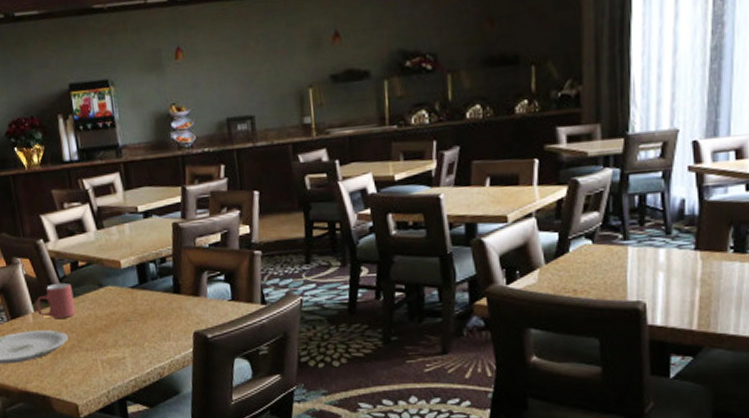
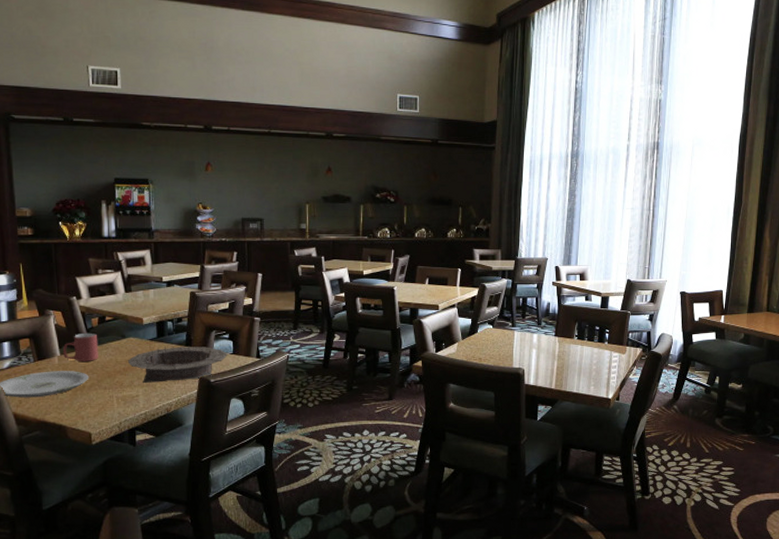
bowl: none [108,292,226,342] -> present [127,346,228,383]

